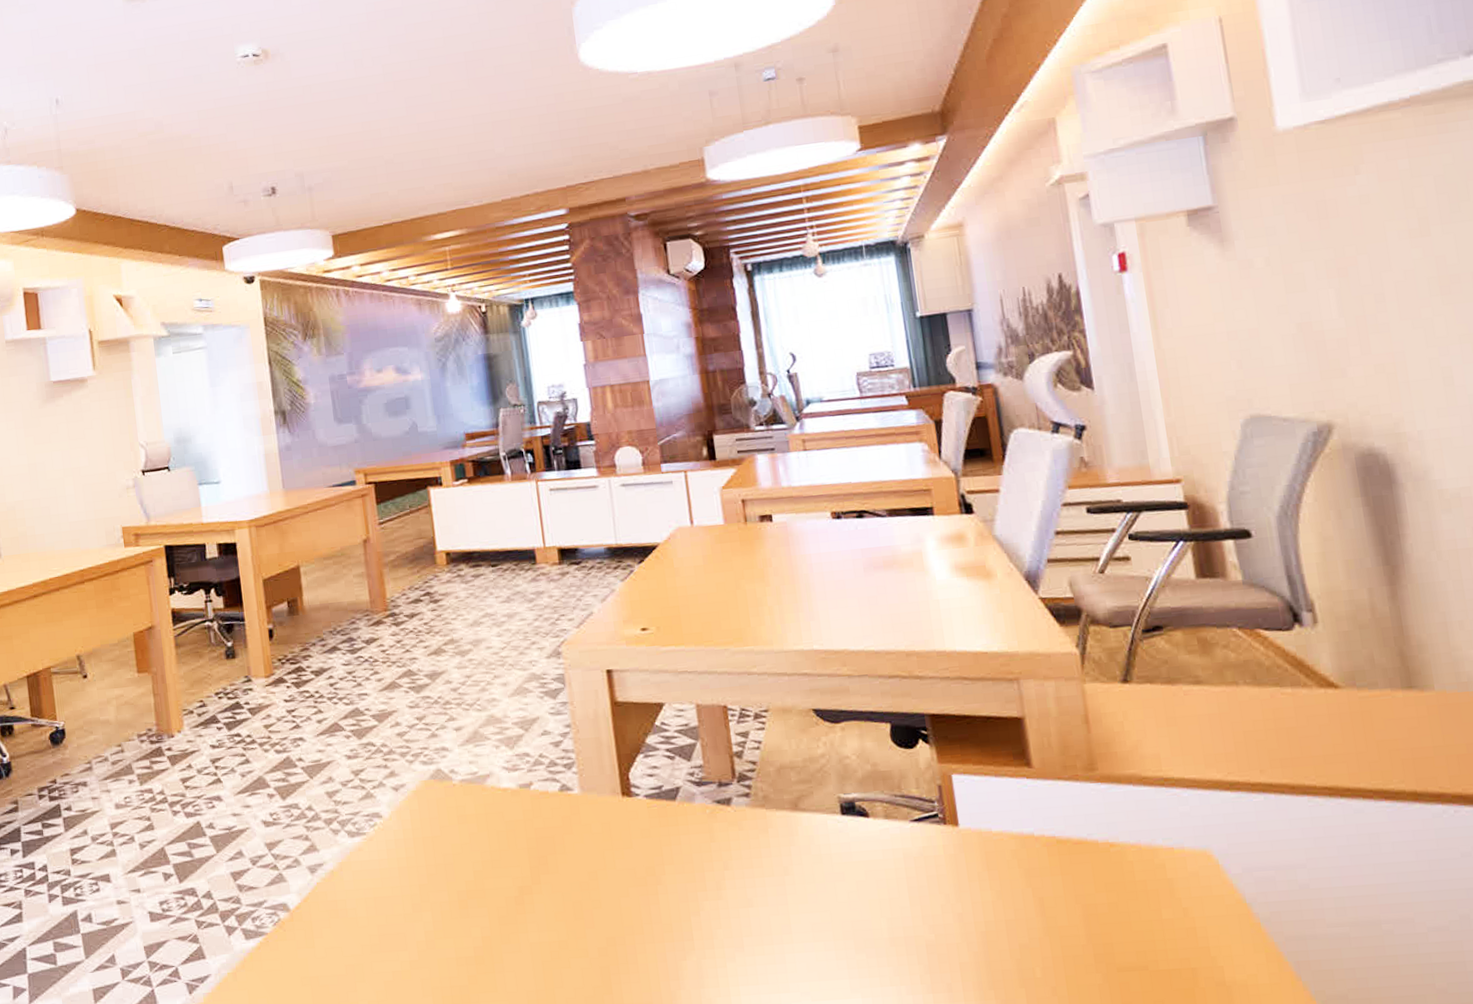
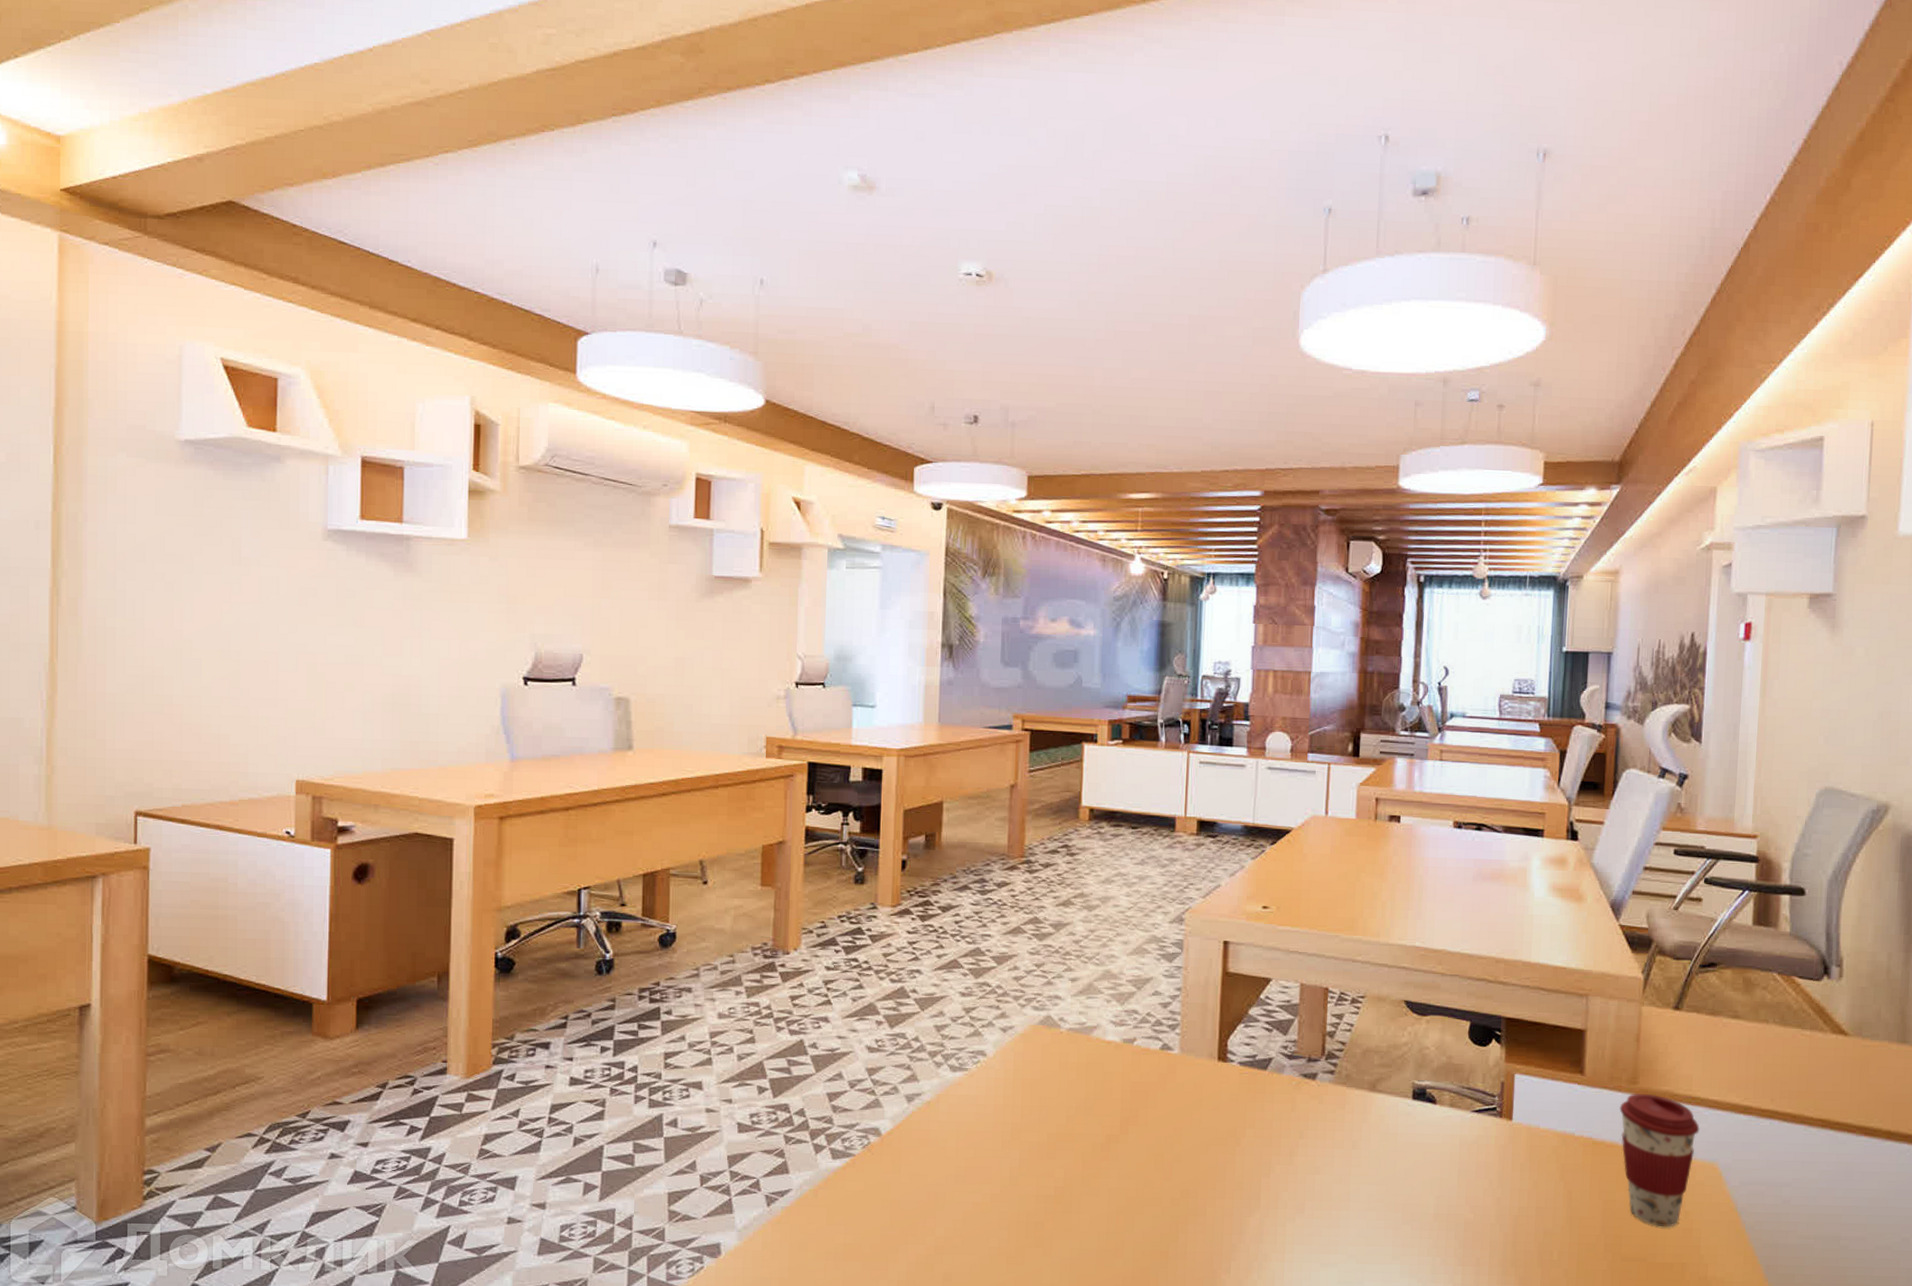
coffee cup: none [1080,779,1181,929] -> present [1619,1093,1700,1228]

